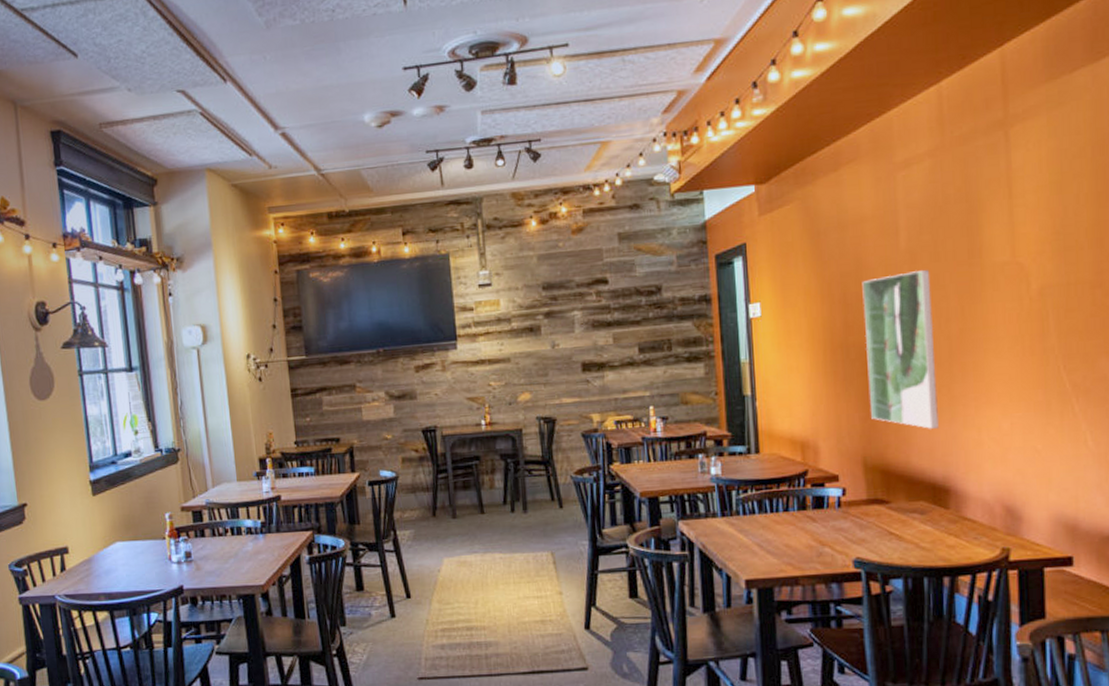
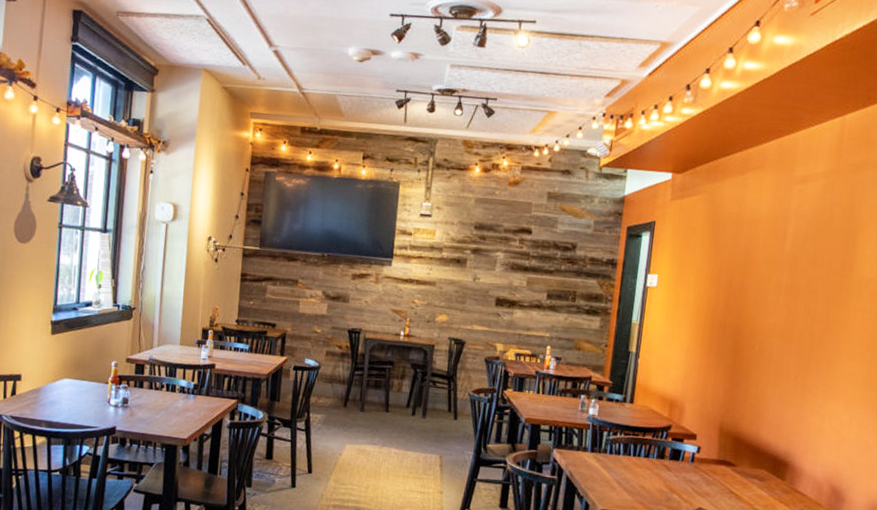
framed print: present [862,270,939,429] -> none [734,272,806,410]

